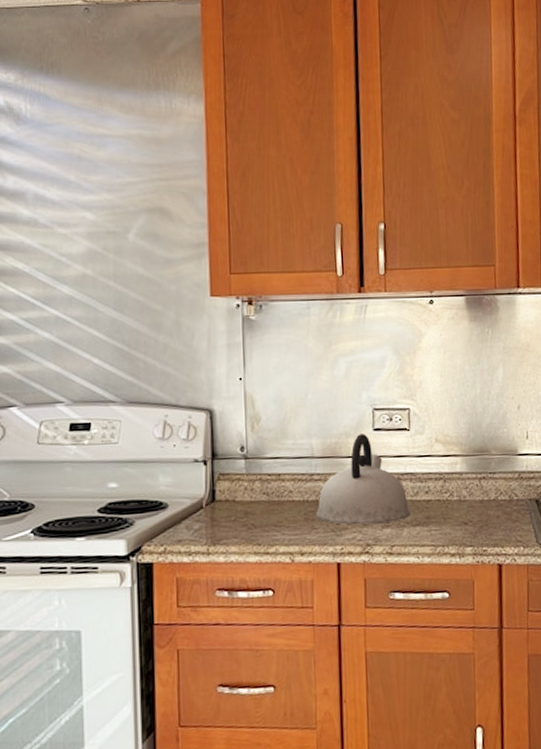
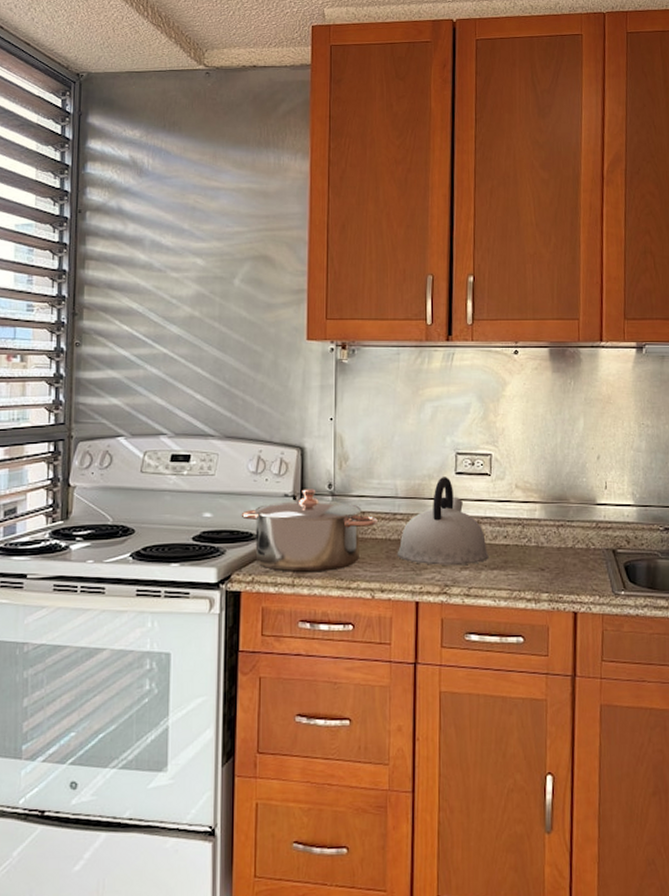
cooking pot: none [149,452,294,540] -> present [241,489,378,573]

